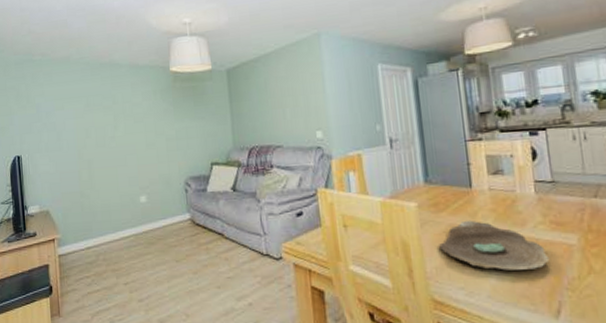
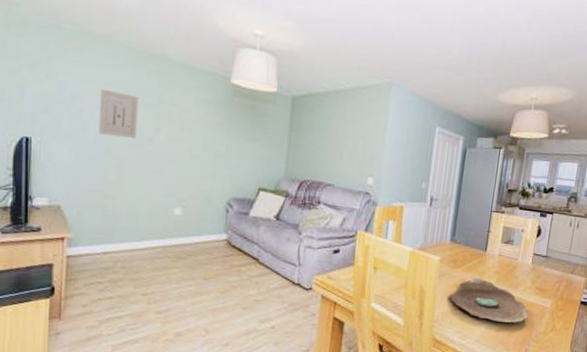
wall art: none [67,101,100,141] -> present [98,88,139,138]

